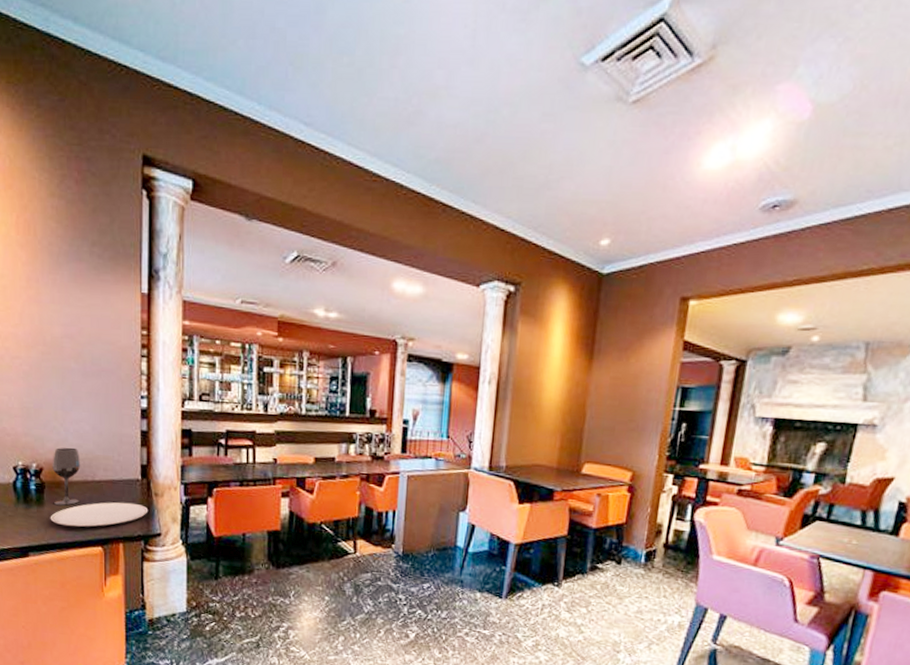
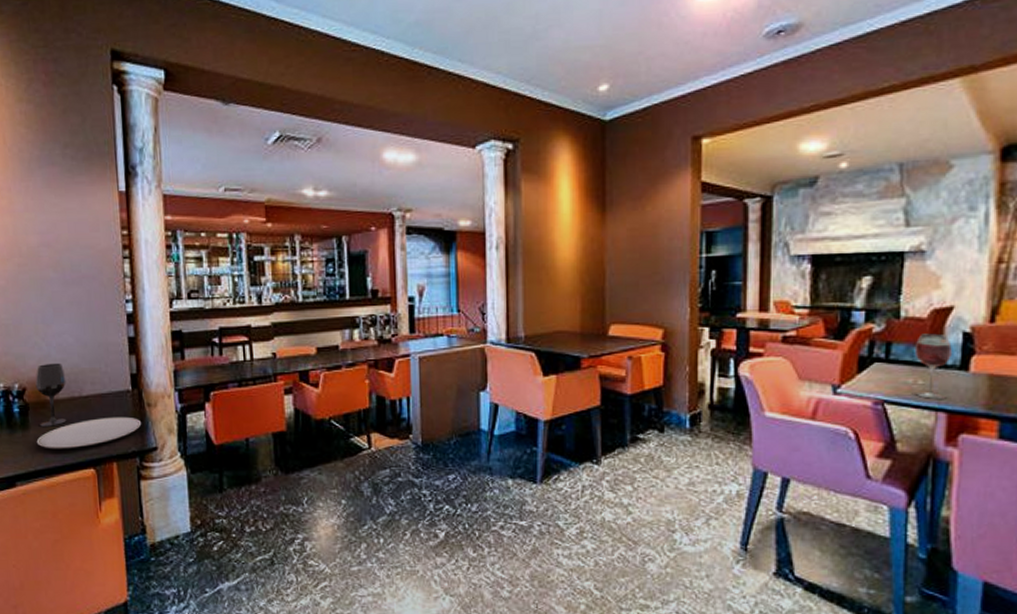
wineglass: none [849,499,887,560] -> present [914,333,952,400]

